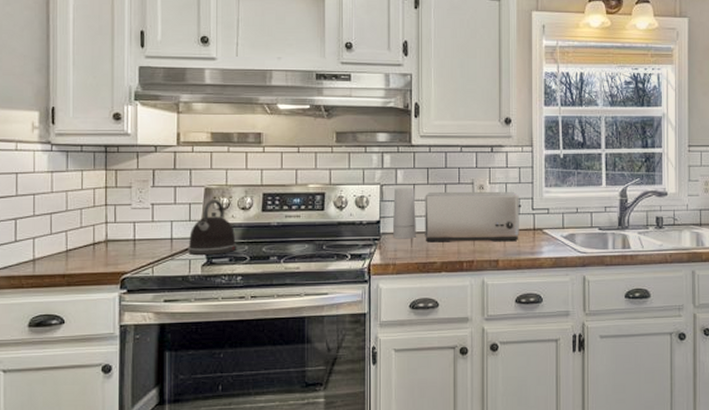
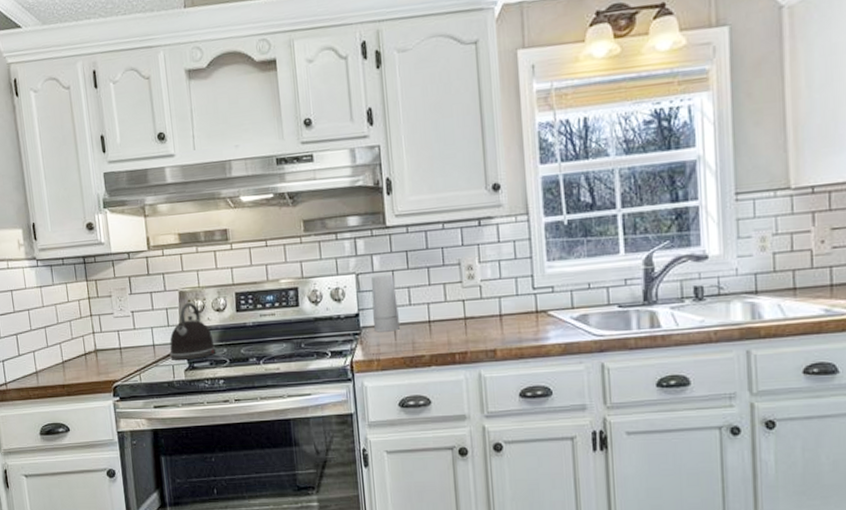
toaster: present [425,191,522,243] -> none [406,269,520,334]

